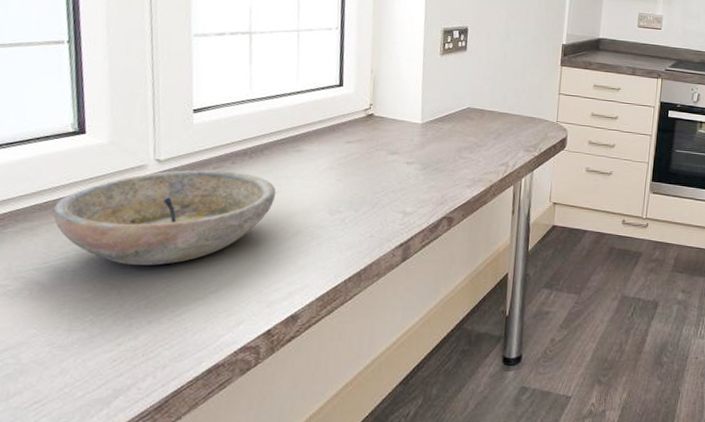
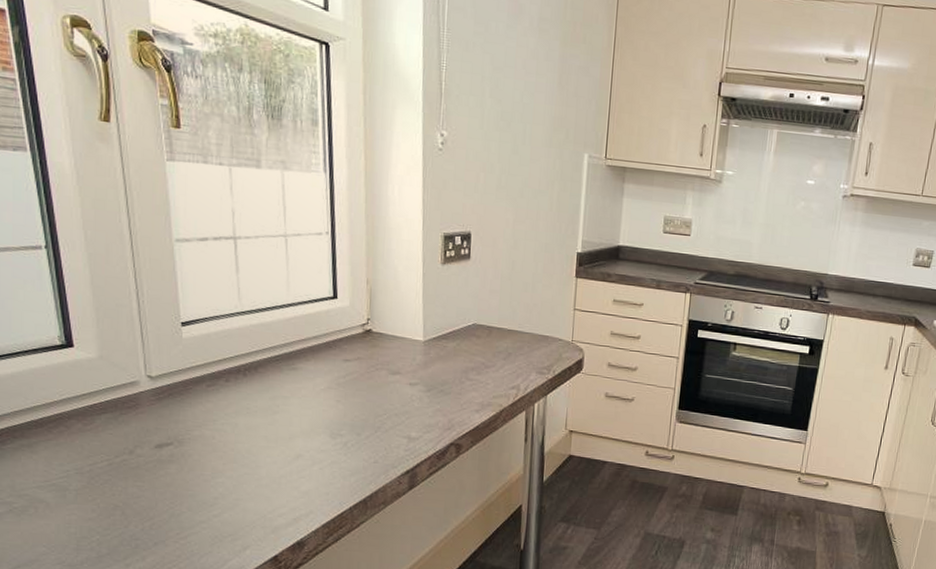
bowl: present [52,170,276,266] -> none [49,387,274,487]

